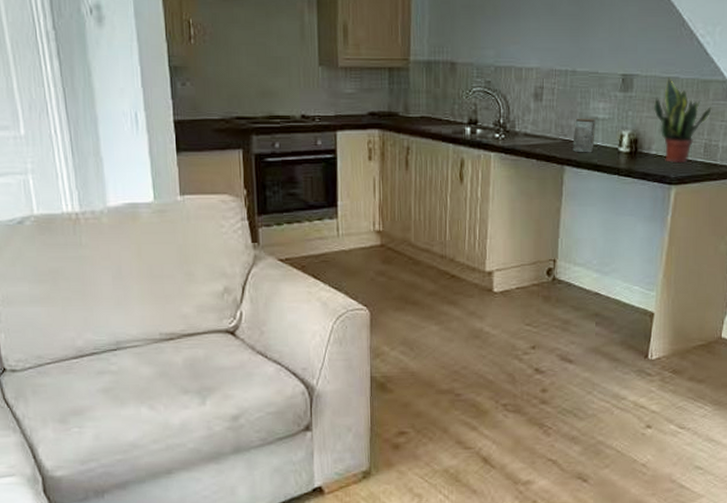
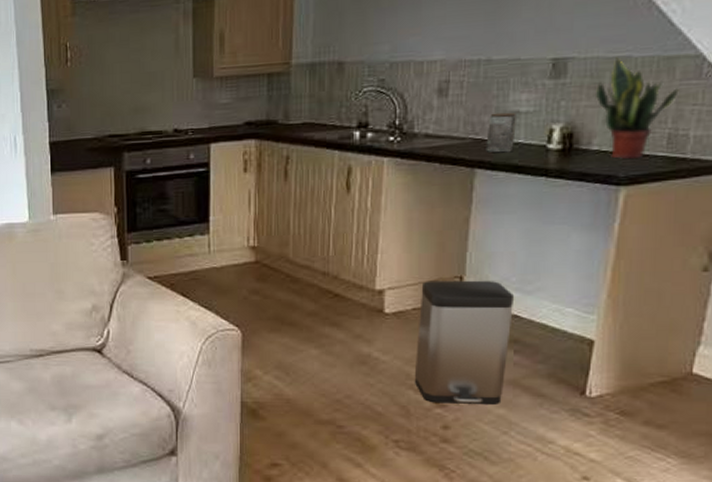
pedal bin: none [519,262,596,370] -> present [415,280,515,404]

